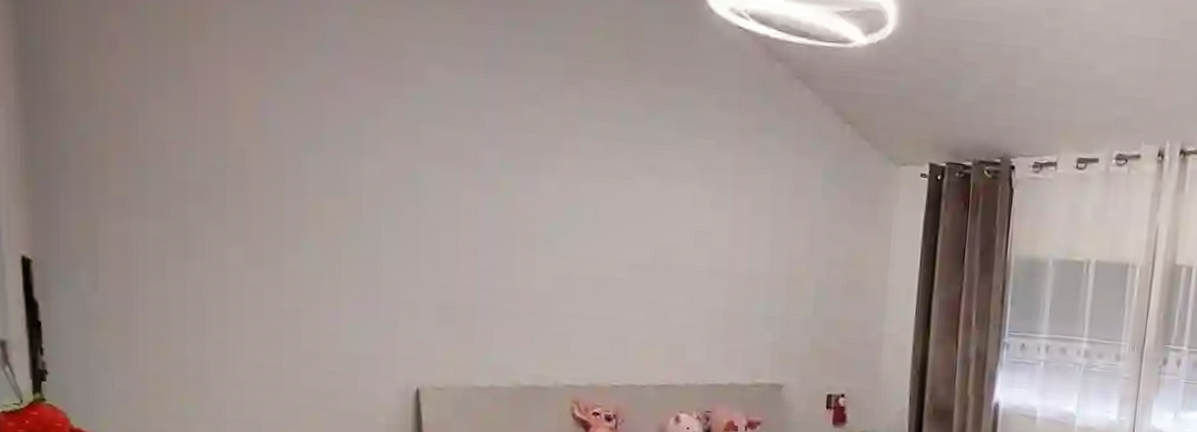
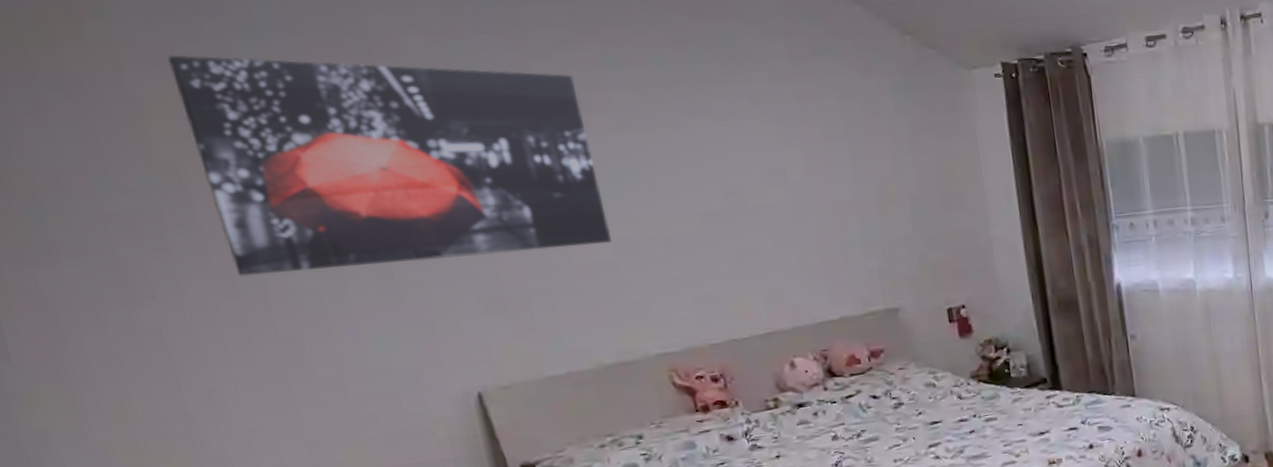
wall art: none [258,59,554,275] -> present [167,54,612,277]

